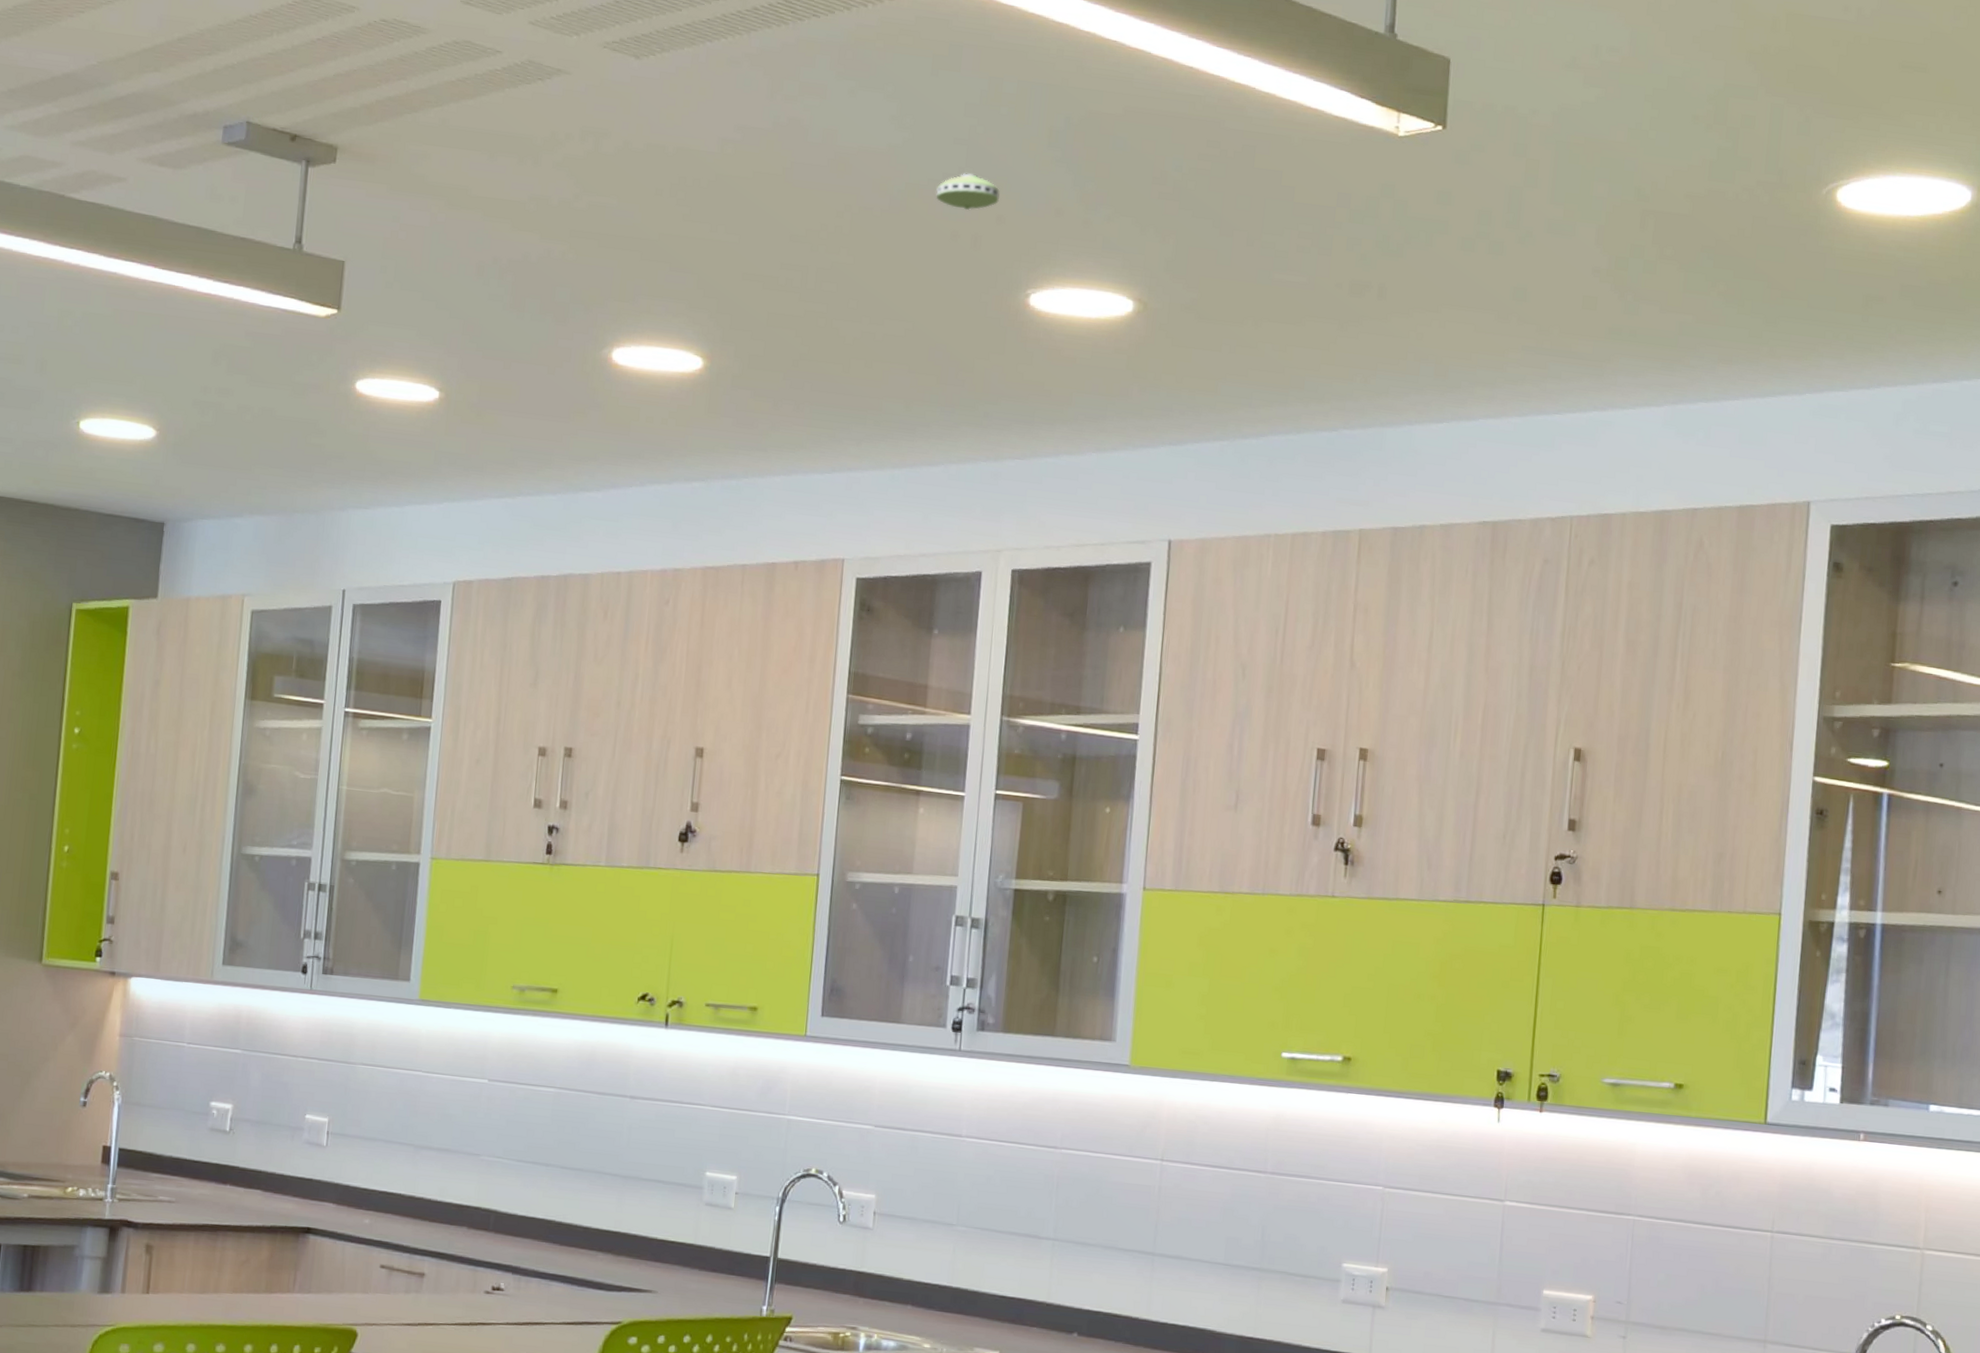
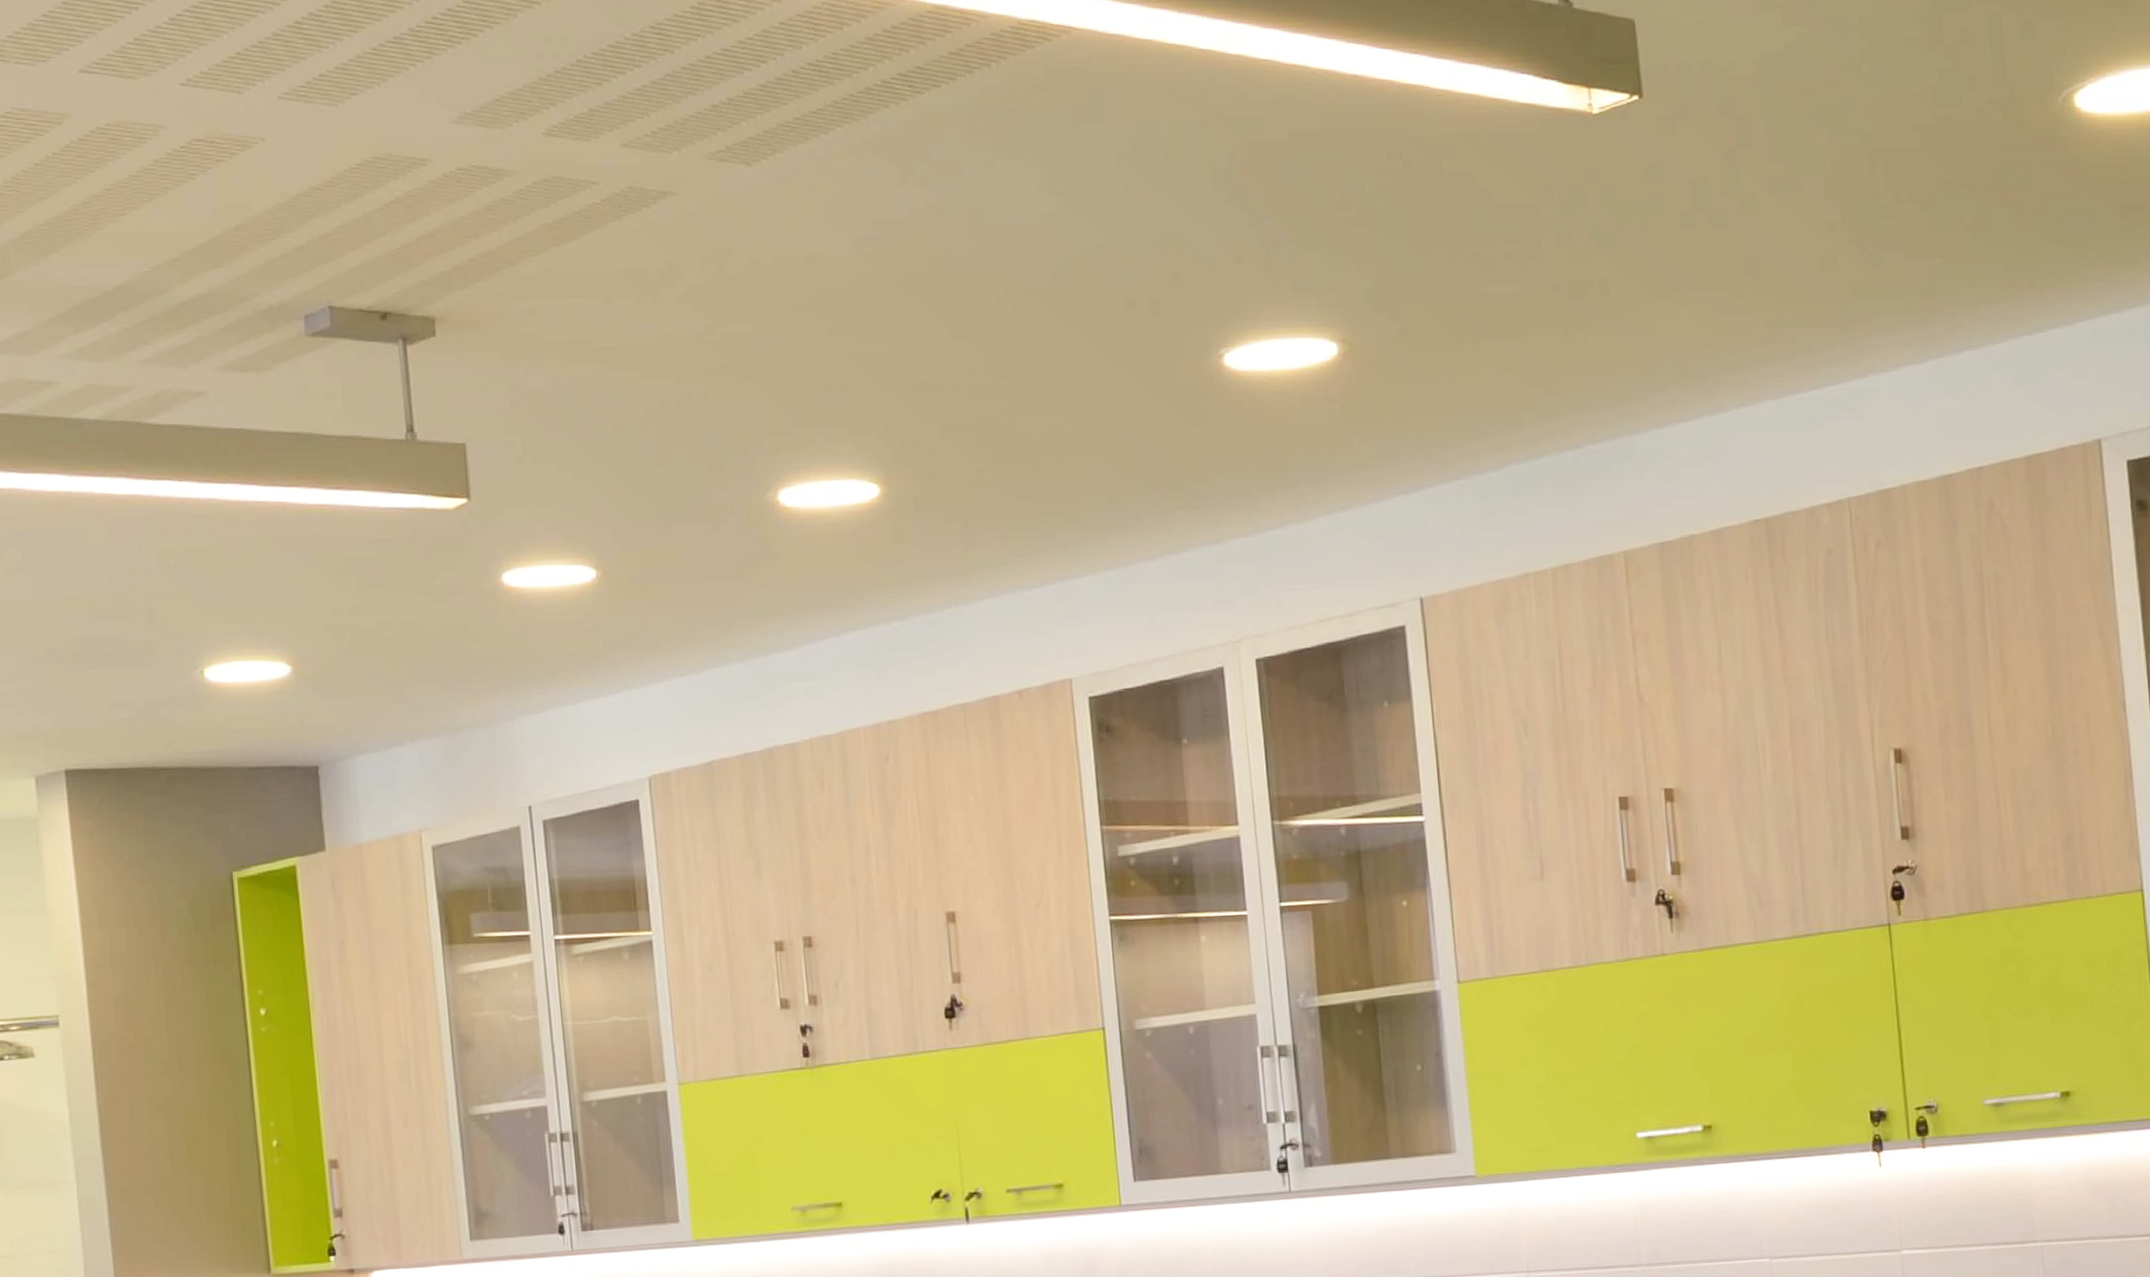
smoke detector: present [936,173,1000,211] -> none [1101,232,1172,274]

